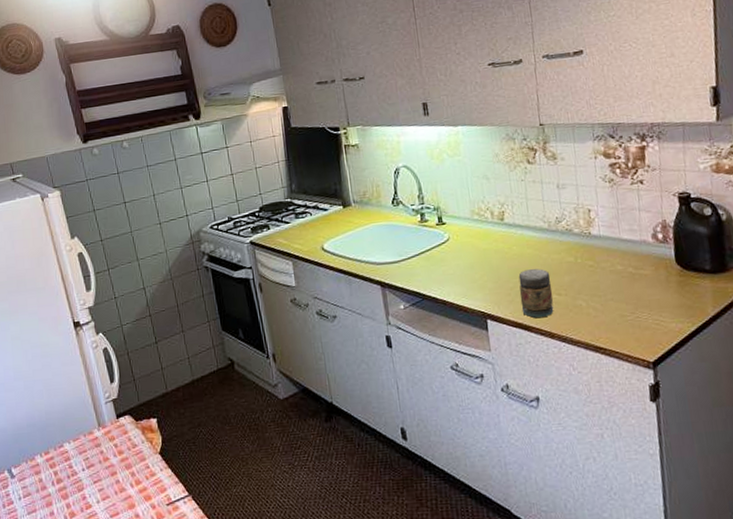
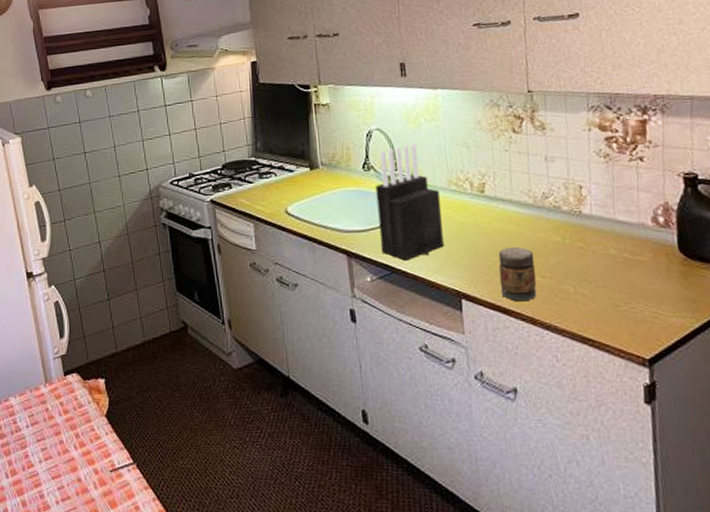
knife block: none [404,177,469,288] -> present [375,143,444,261]

